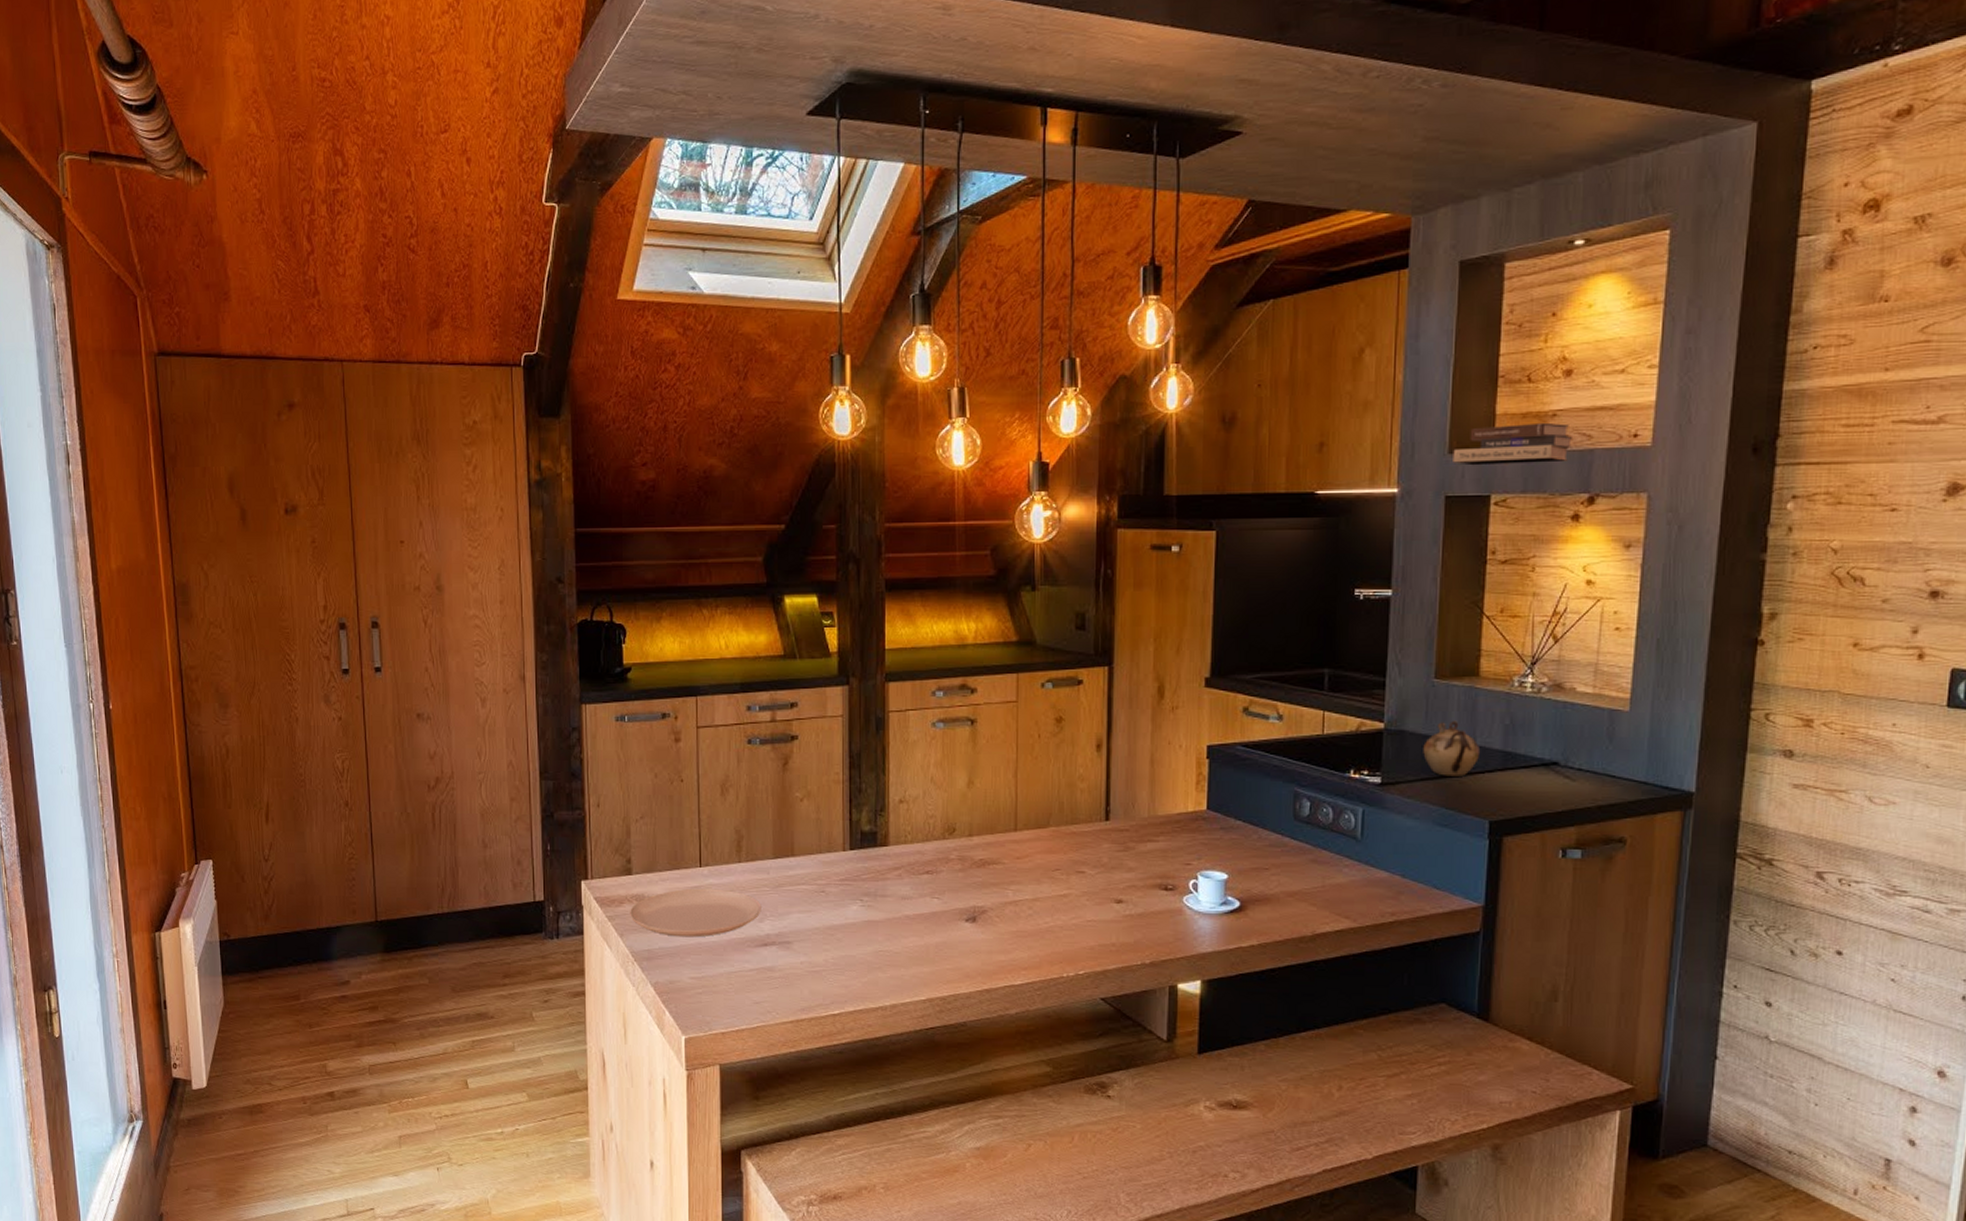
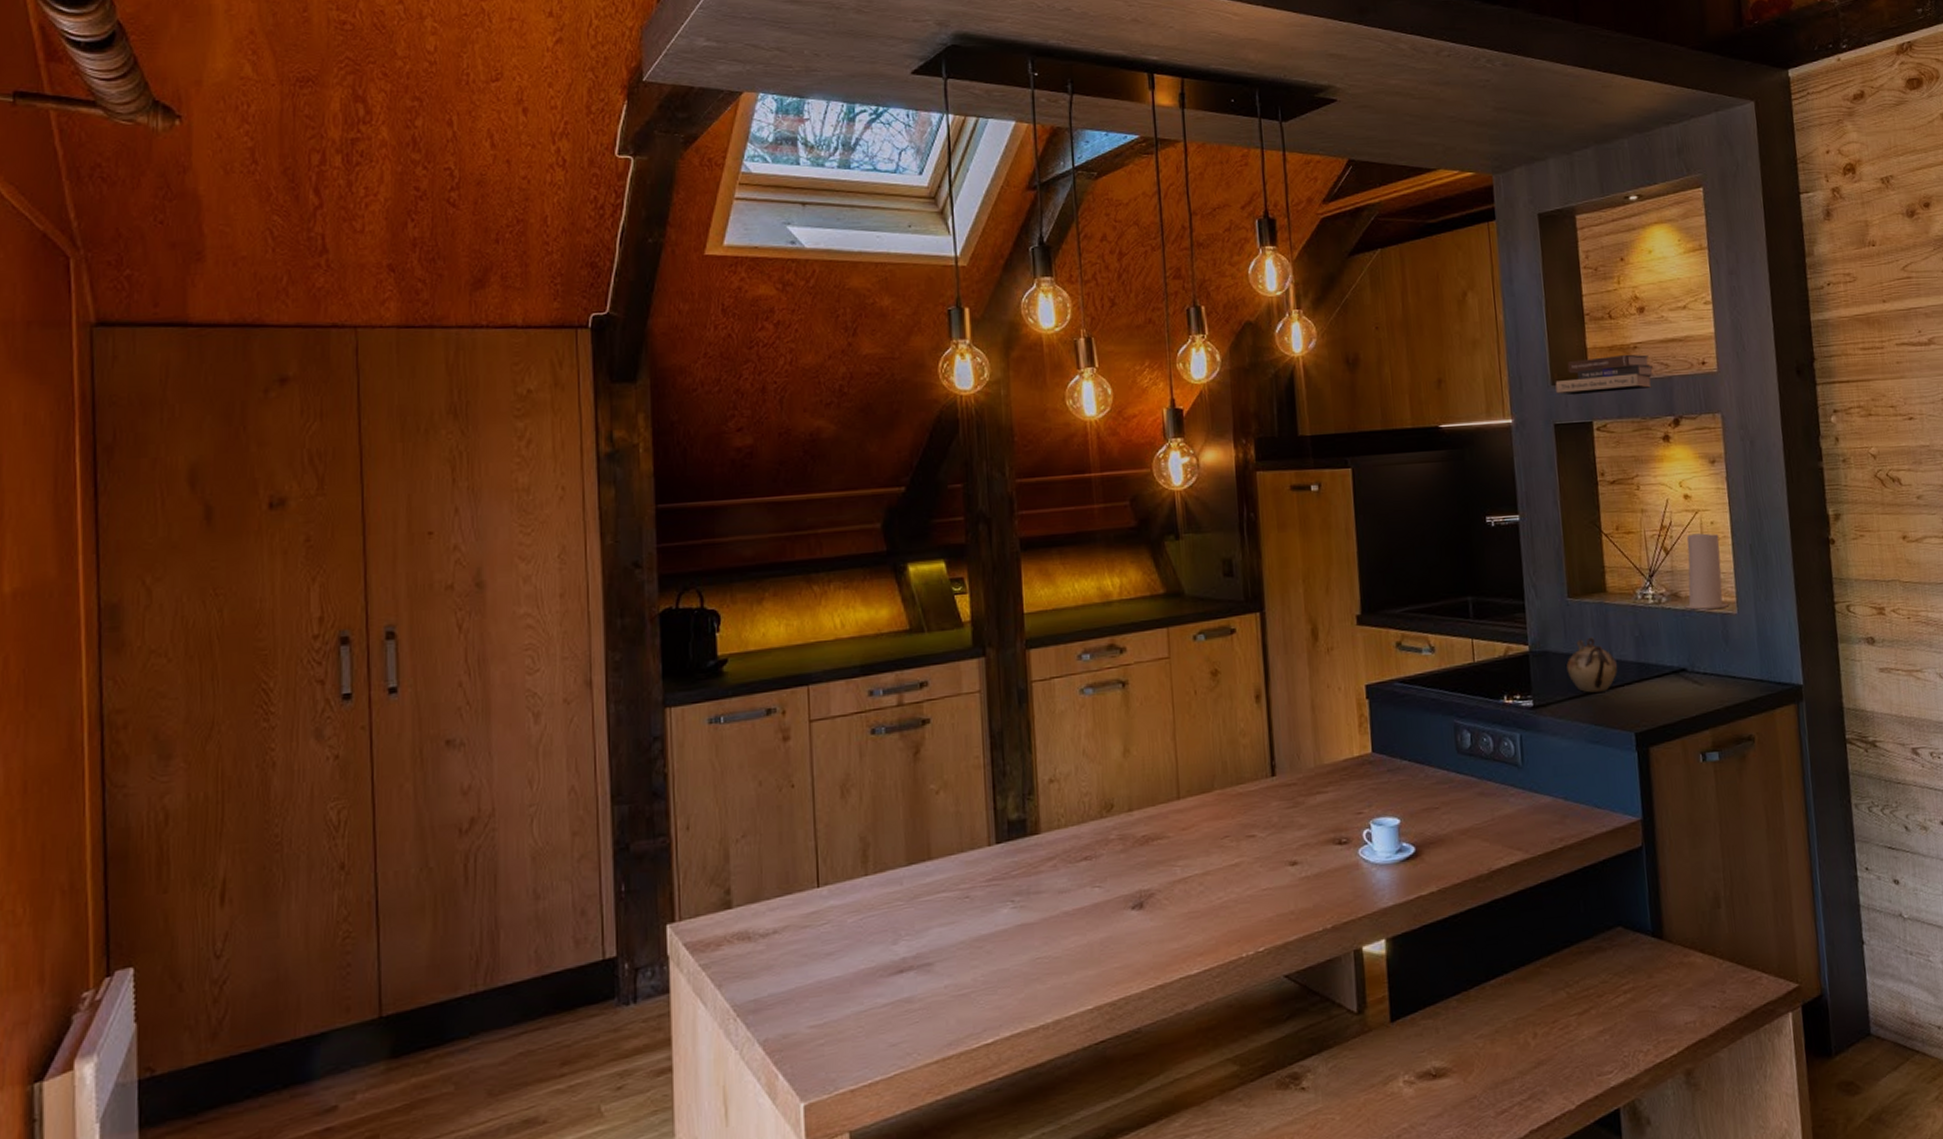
plate: present [630,888,762,938] -> none [730,910,895,979]
candle: none [1567,623,1621,703] -> present [1684,533,1729,610]

